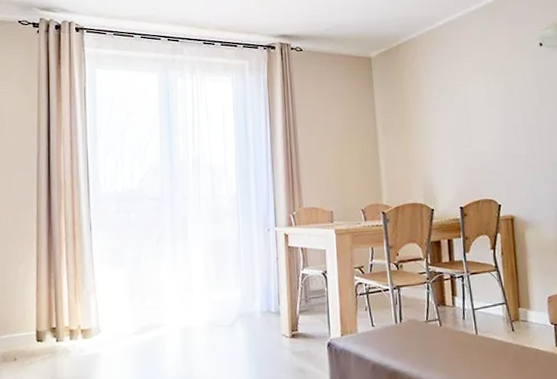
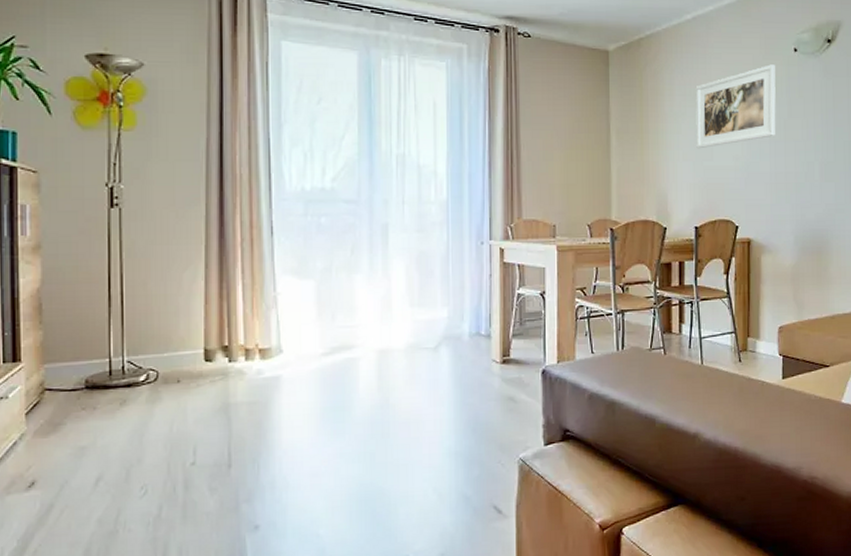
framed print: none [451,58,529,137] -> present [695,64,776,149]

